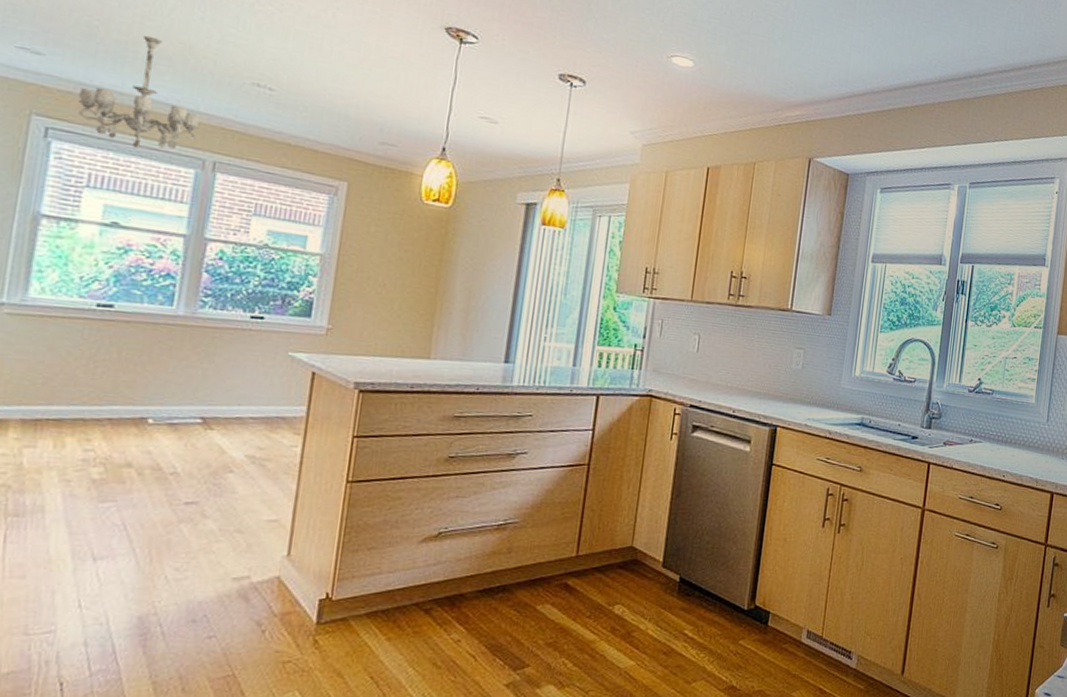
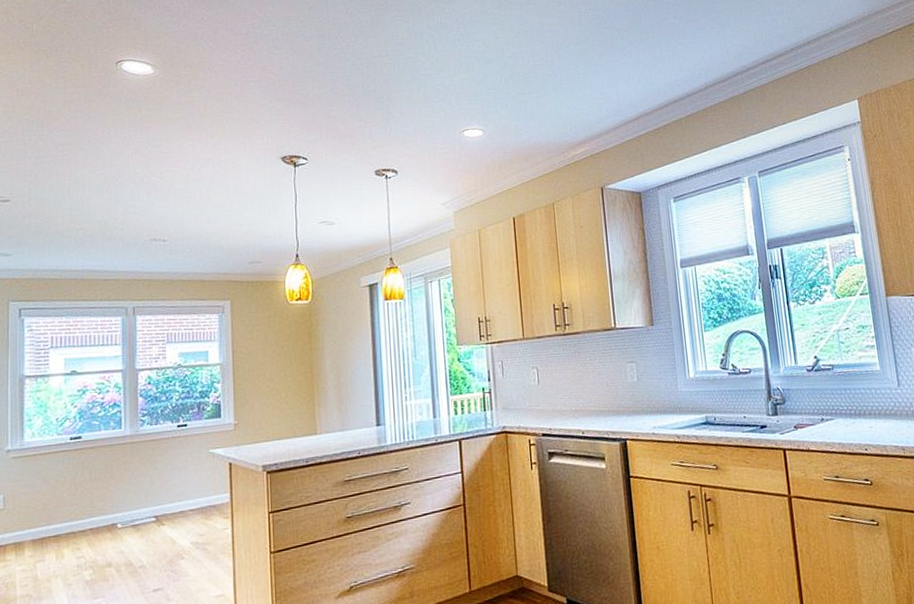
chandelier: present [78,35,201,149] -> none [36,222,119,310]

